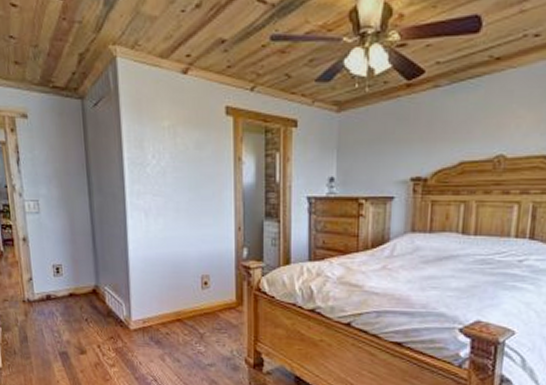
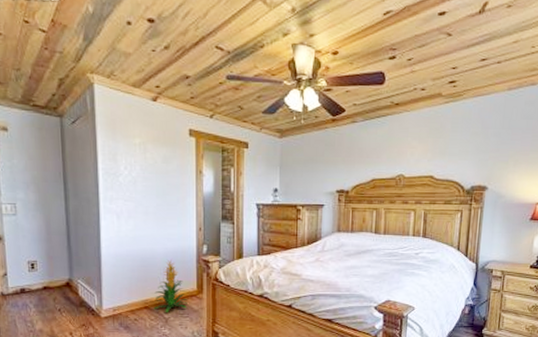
indoor plant: none [187,264,225,327] -> present [153,259,188,312]

